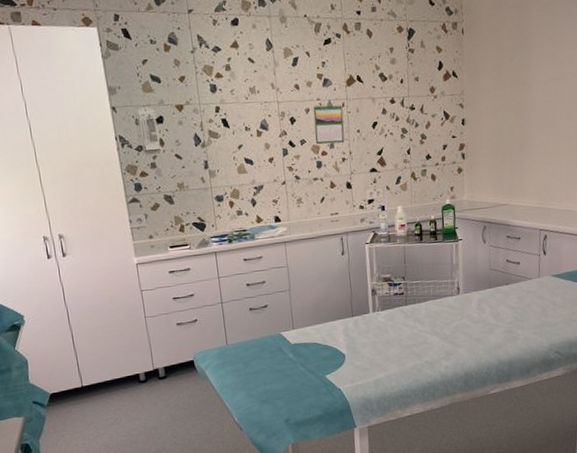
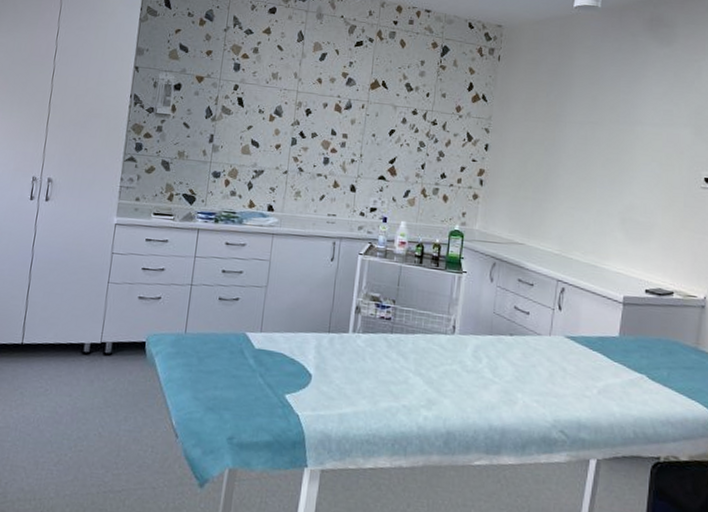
calendar: present [313,104,345,145] -> none [327,101,362,144]

